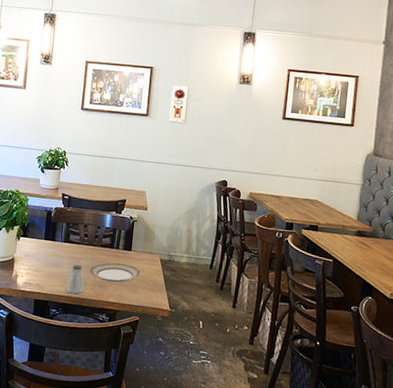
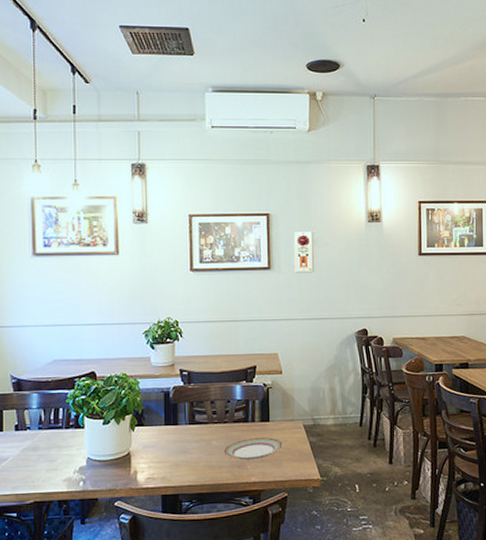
saltshaker: present [65,265,84,294] -> none [198,448,220,481]

